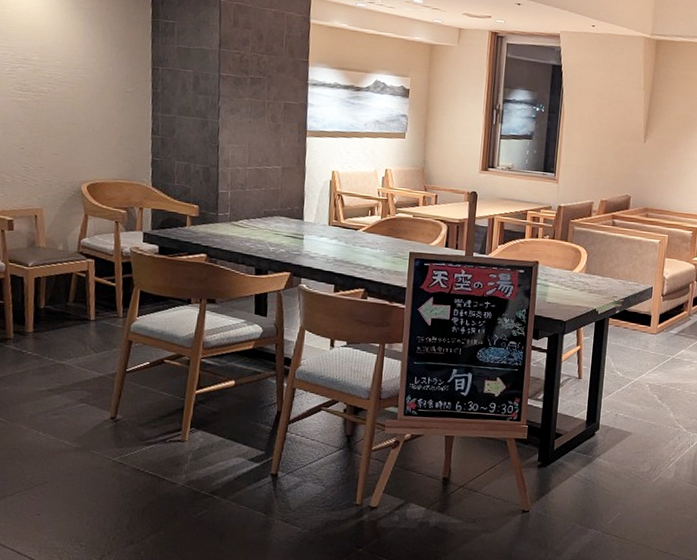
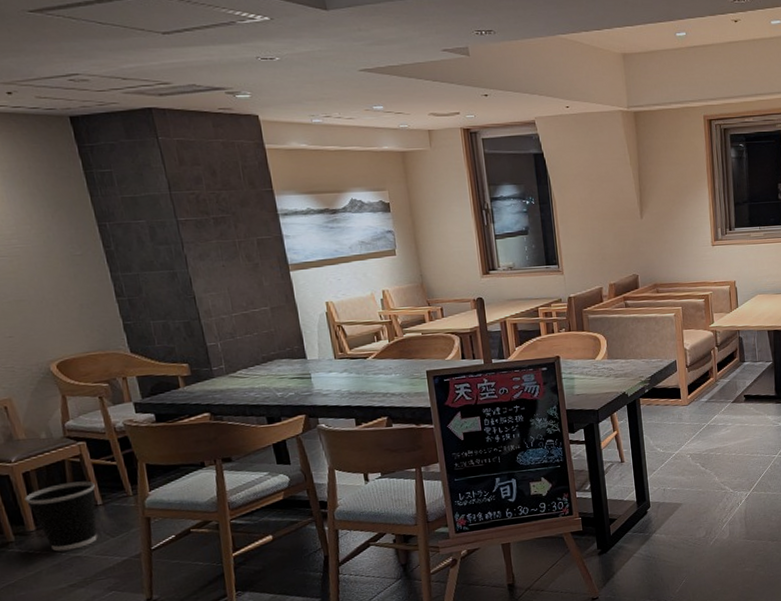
wastebasket: none [31,294,93,357] -> present [24,481,98,552]

